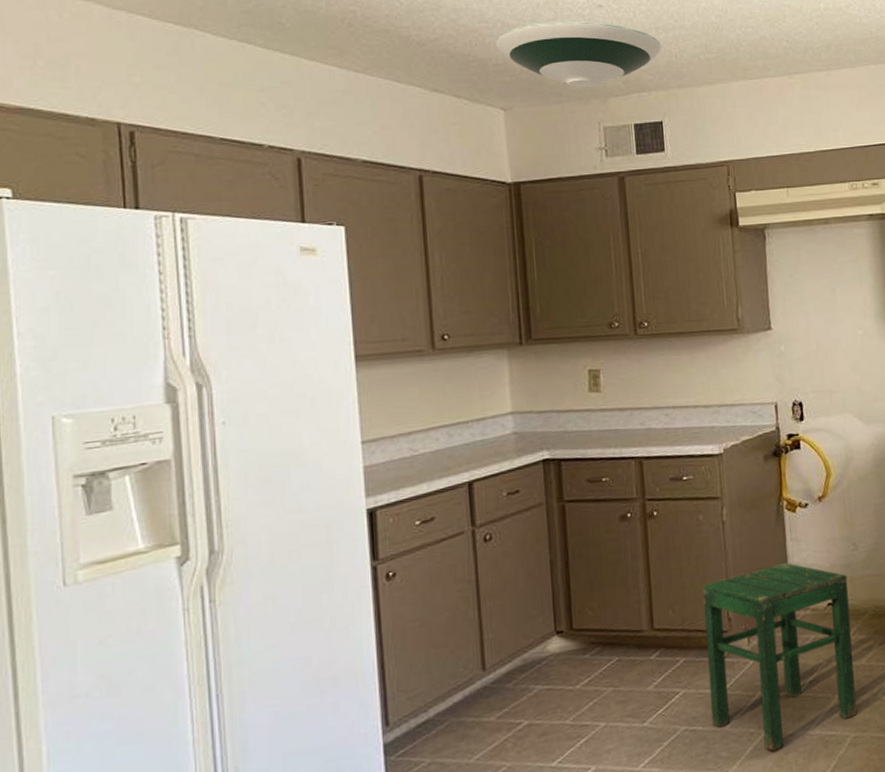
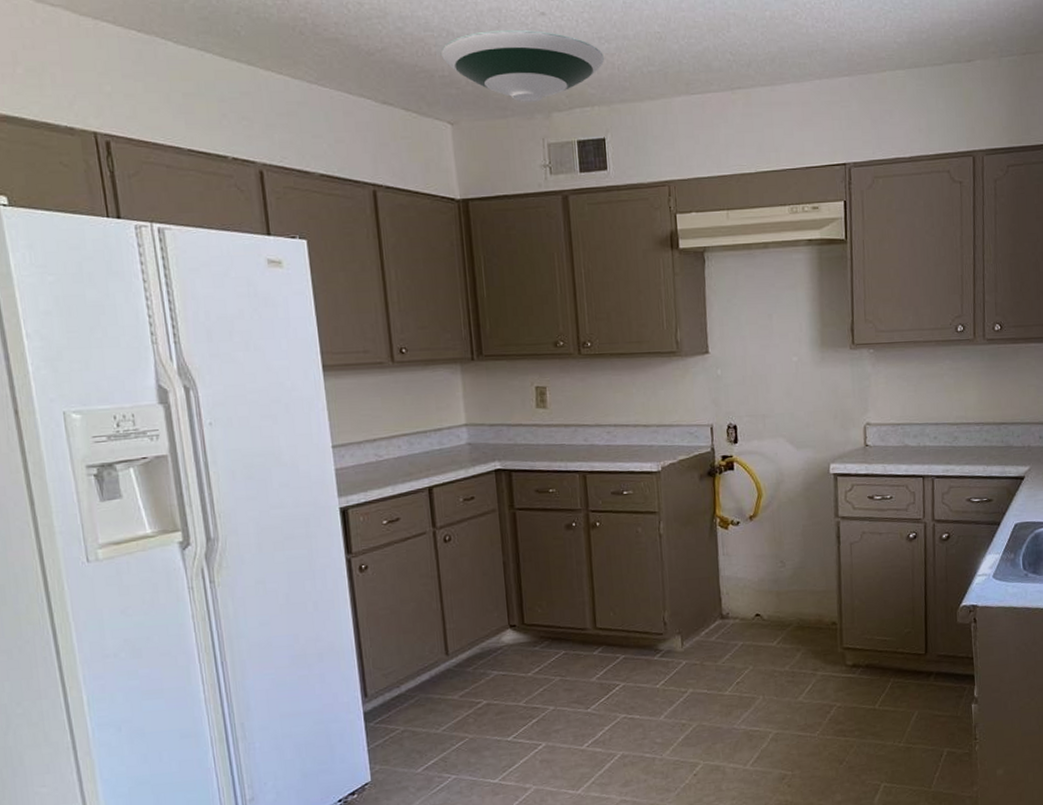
stool: present [702,562,857,751] -> none [640,575,779,741]

